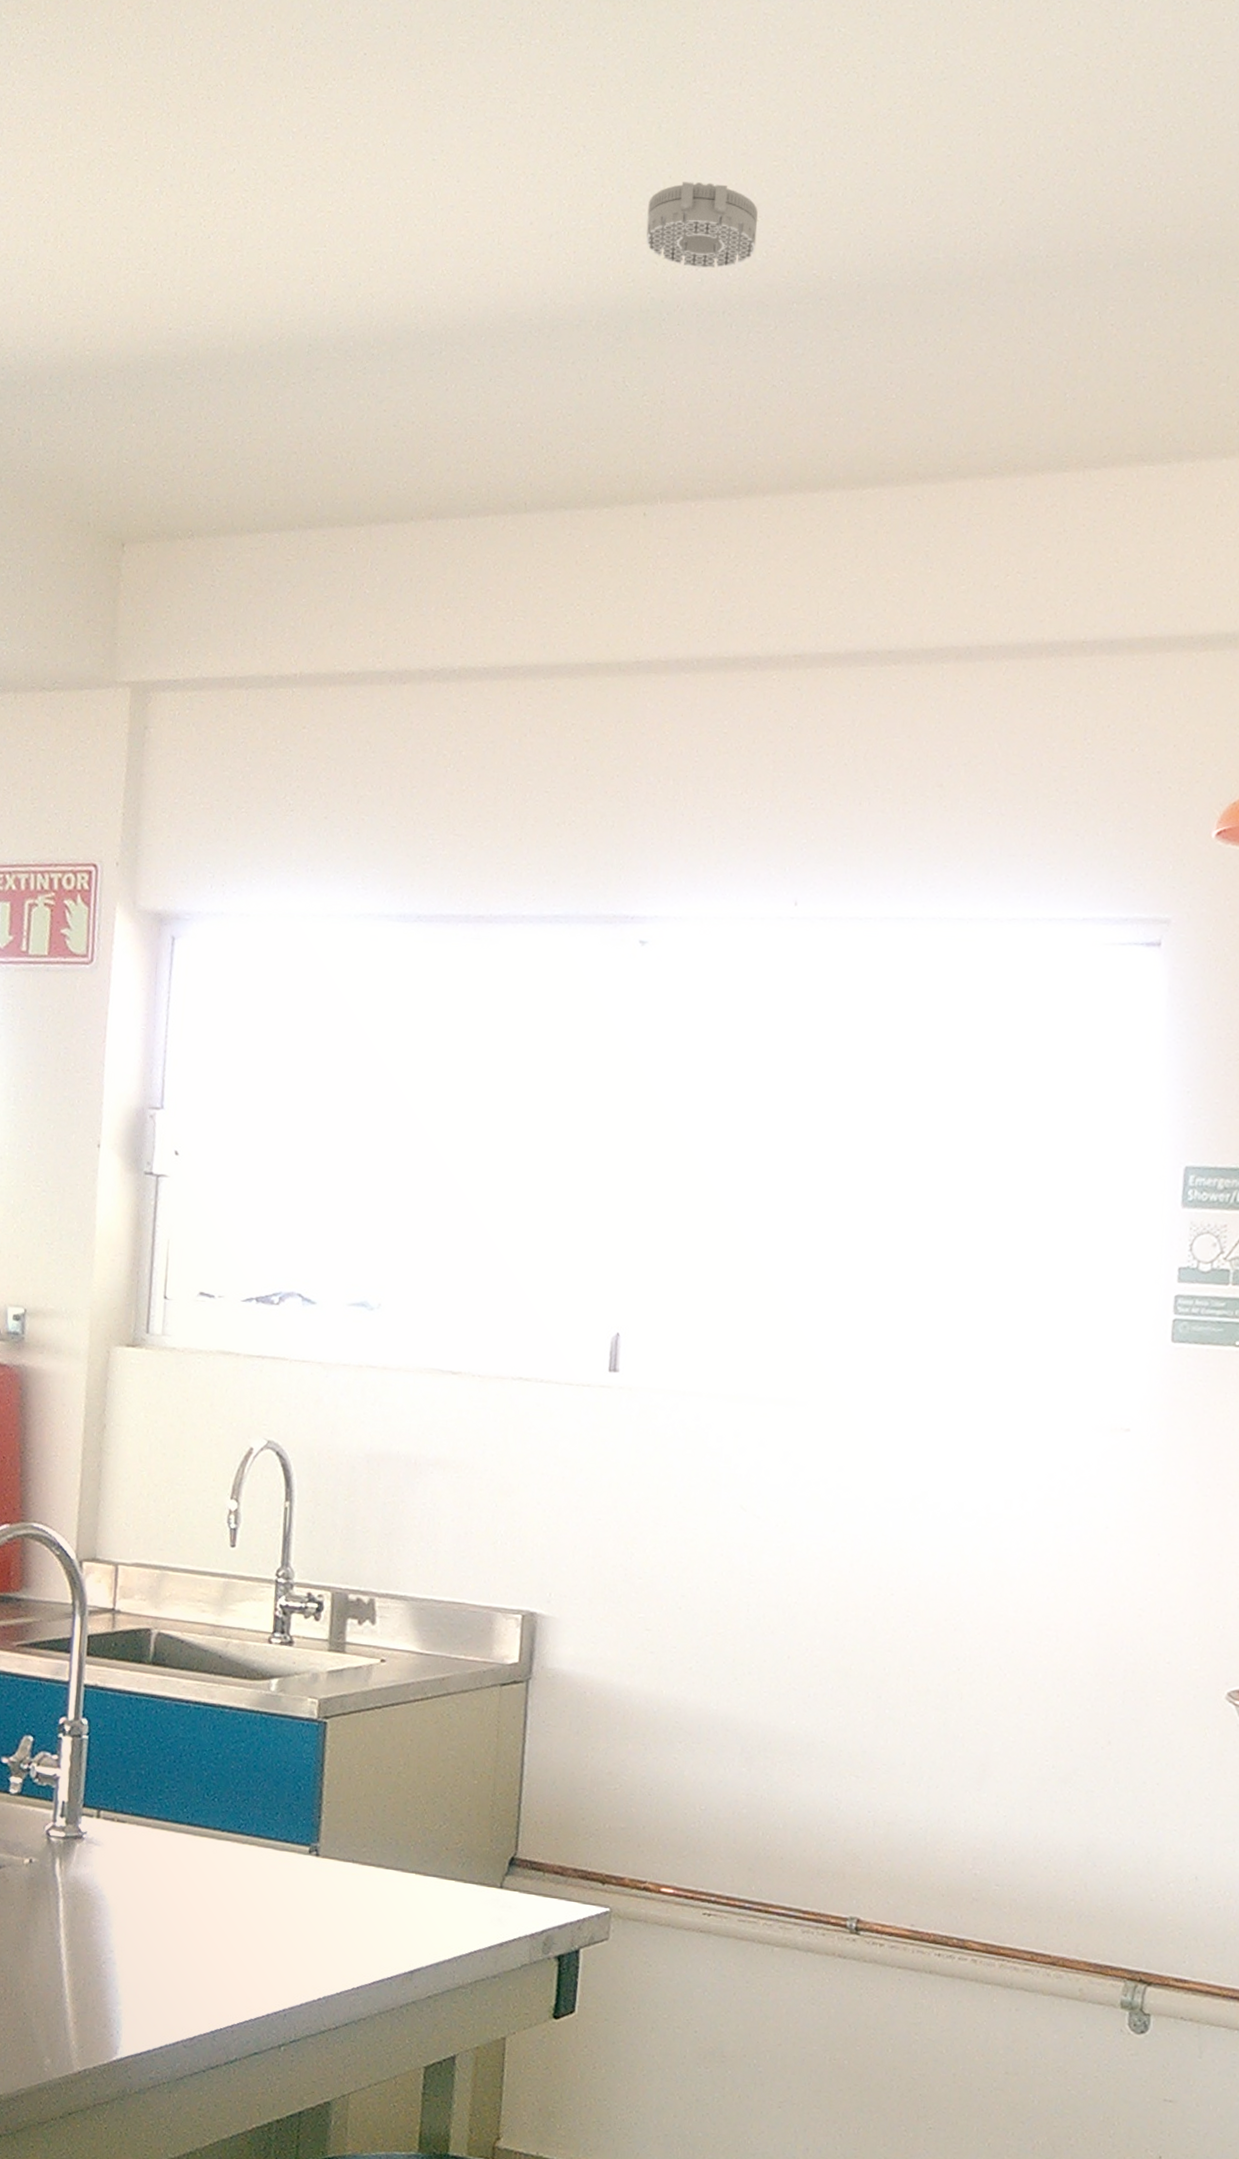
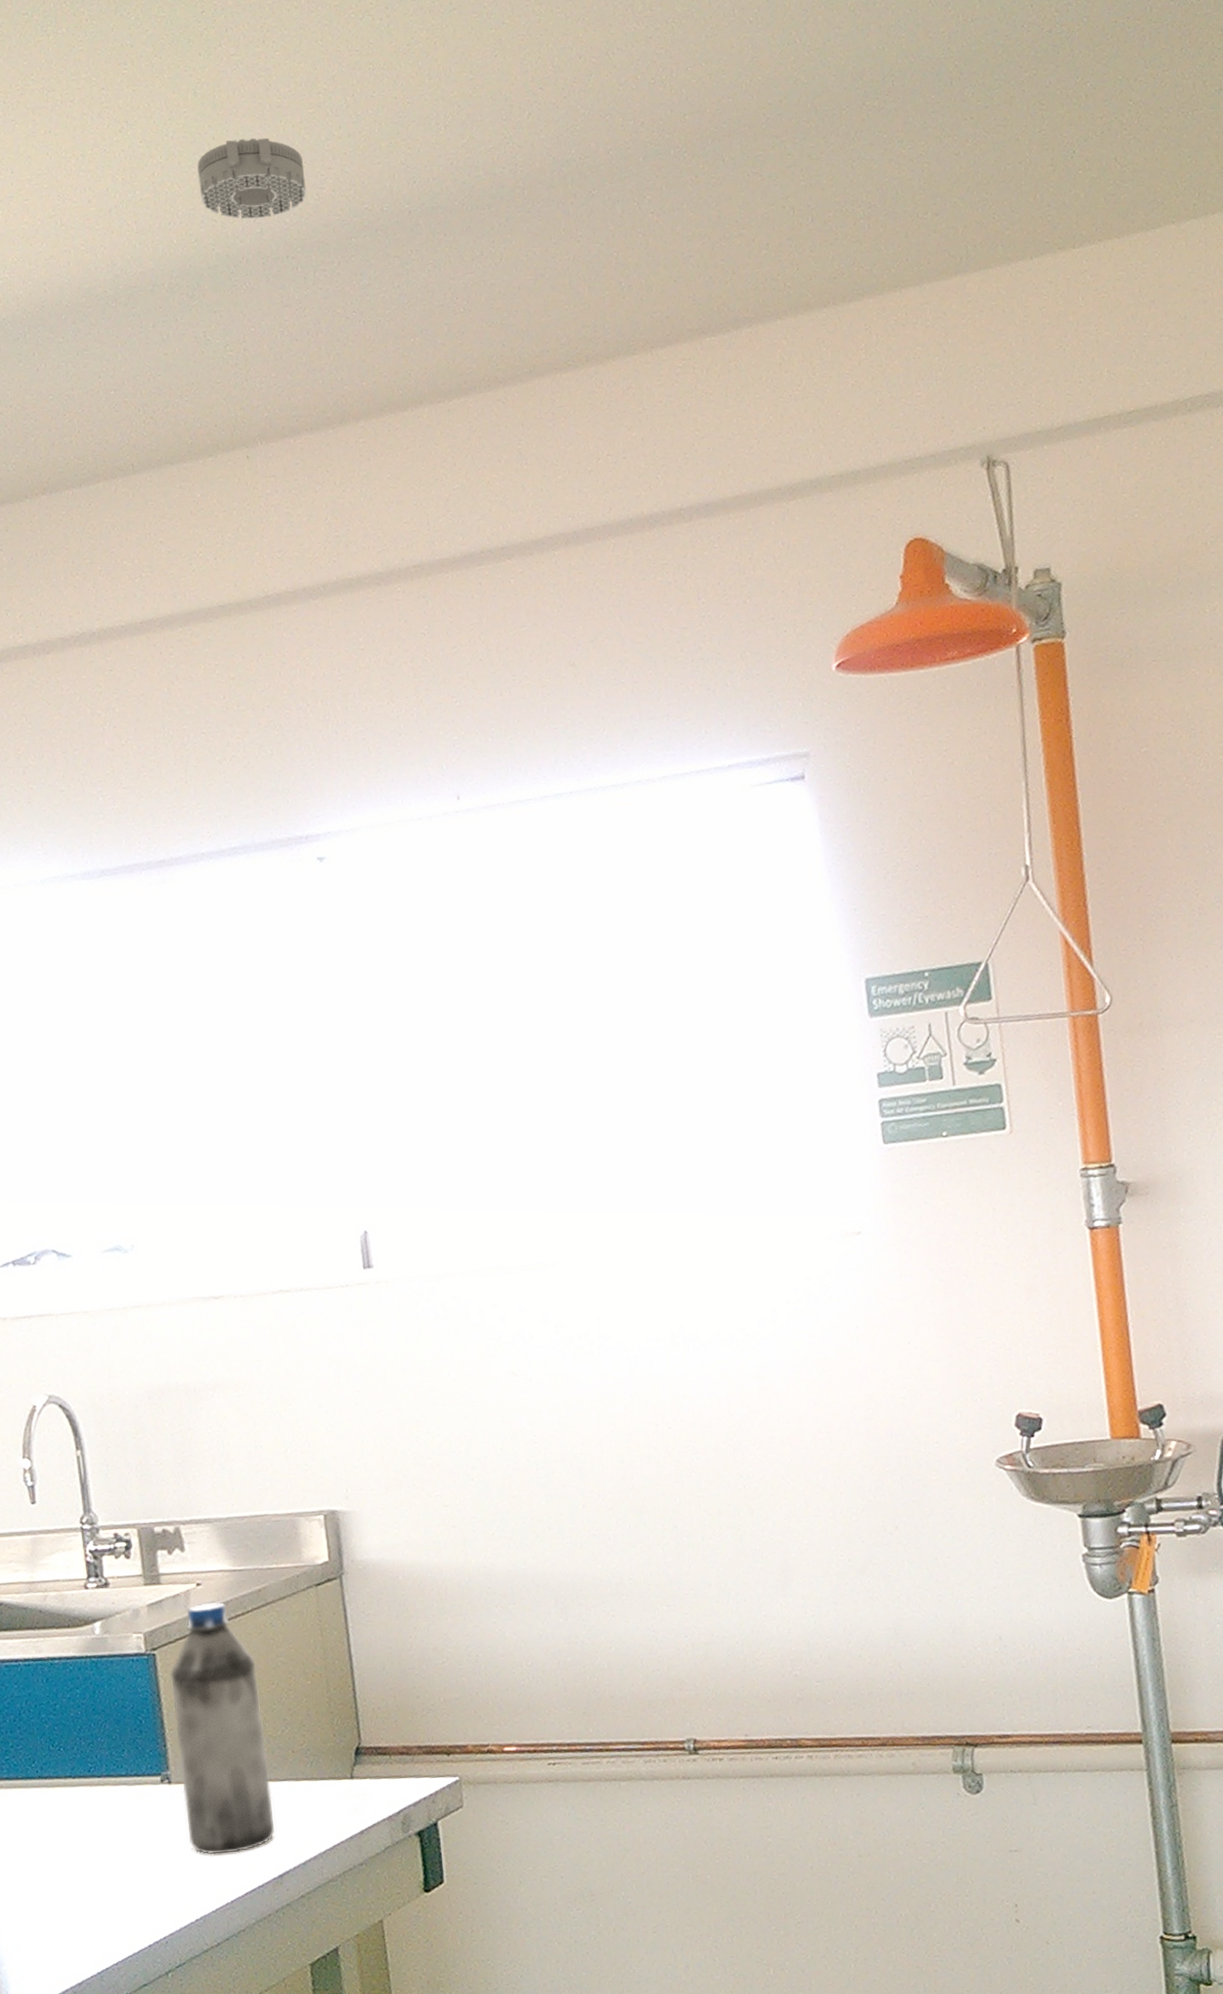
water bottle: none [326,1680,426,1940] -> present [170,1601,275,1855]

